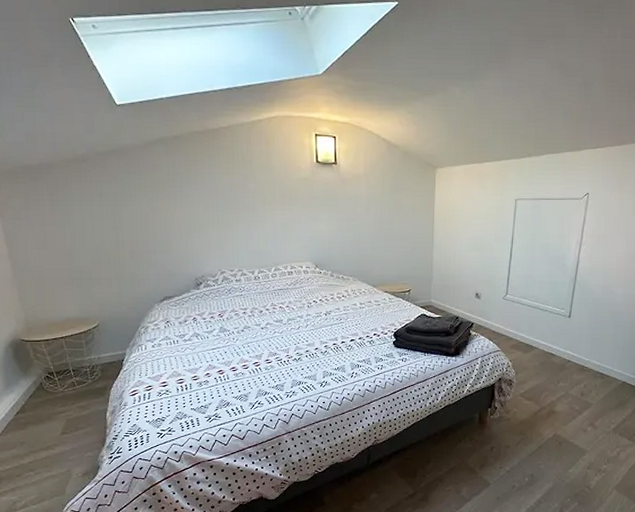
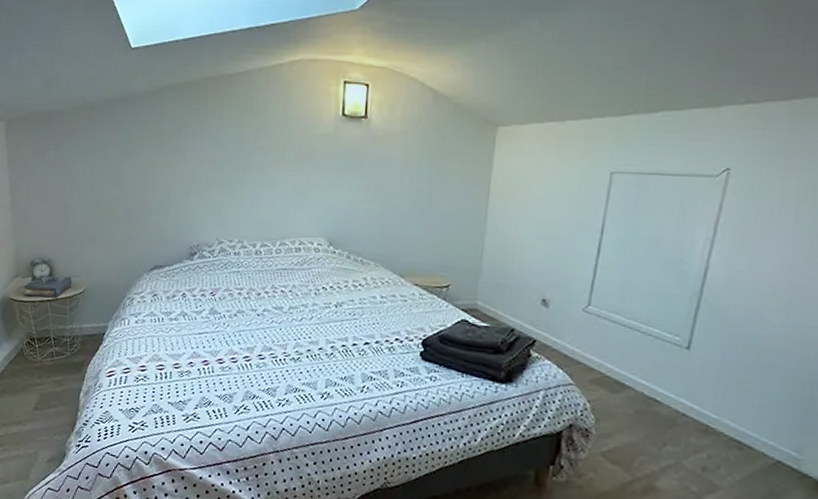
book: none [35,314,85,336] -> present [24,275,72,299]
alarm clock: none [36,300,64,323] -> present [28,258,54,283]

